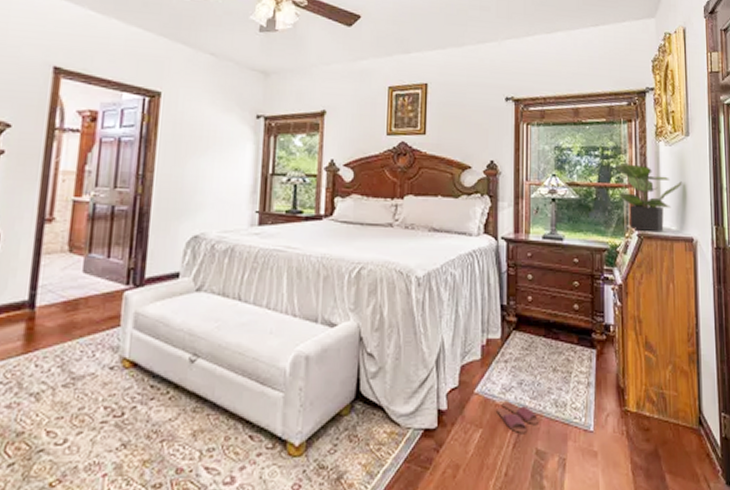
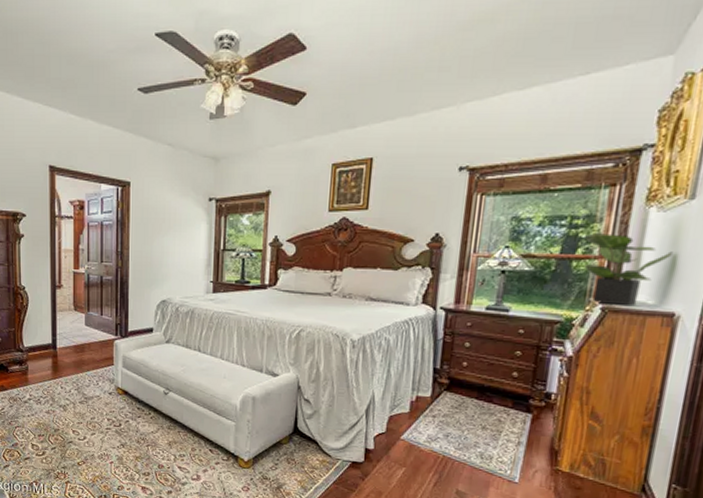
slippers: present [496,401,538,433] -> none [420,448,462,476]

